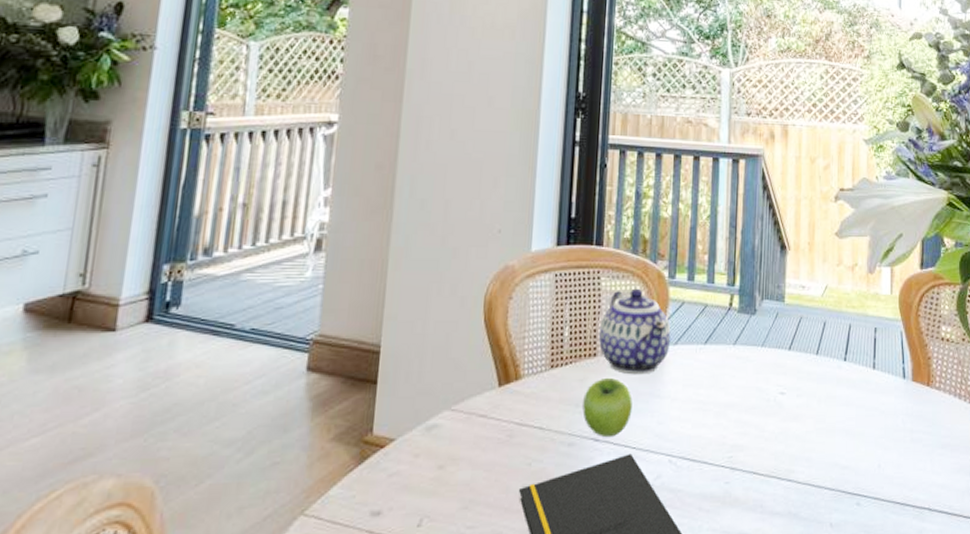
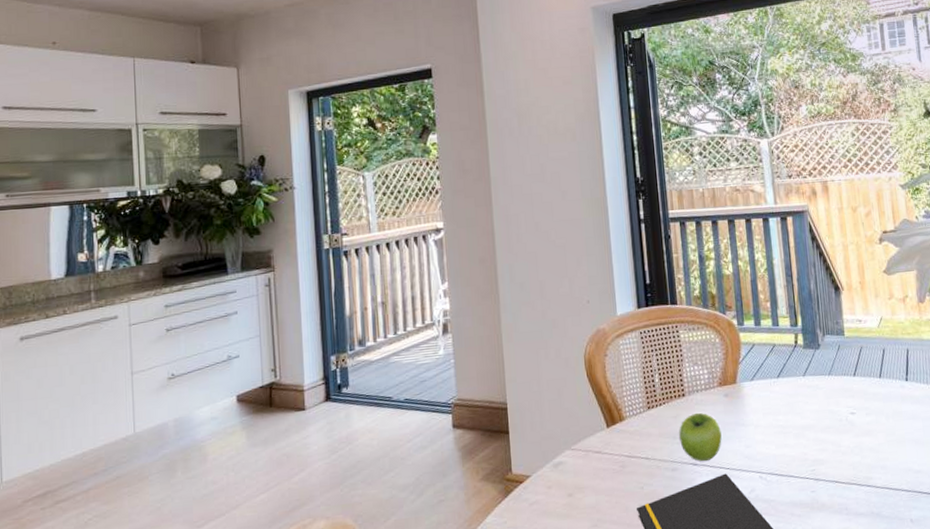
teapot: present [598,288,671,375] -> none [683,336,748,409]

